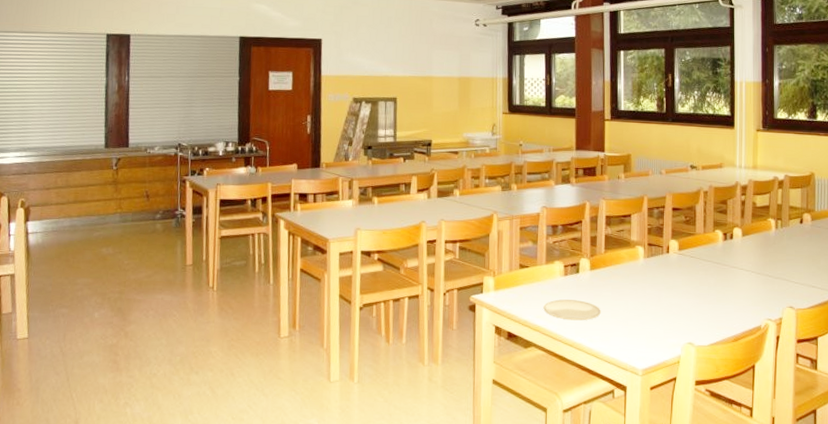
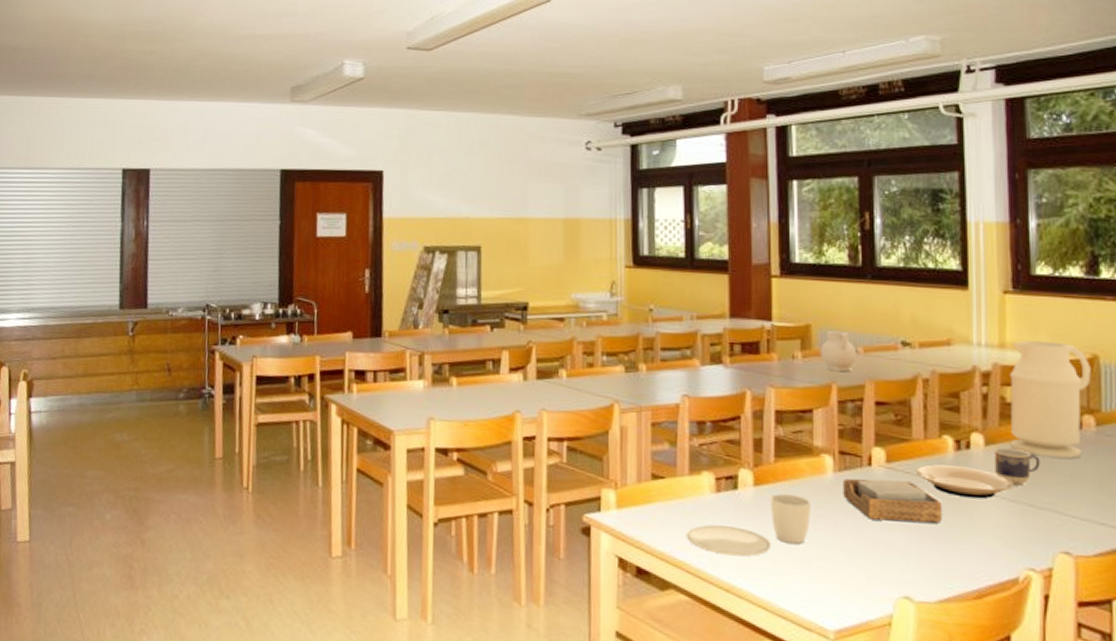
cup: none [601,275,628,310] -> present [771,494,810,544]
pitcher: none [636,158,661,188] -> present [820,330,857,372]
napkin holder: none [650,262,714,292] -> present [843,478,943,523]
plate: none [697,250,760,273] -> present [915,464,1015,499]
cup: none [748,237,776,263] -> present [995,447,1040,486]
water jug: none [758,163,809,244] -> present [1010,340,1091,460]

